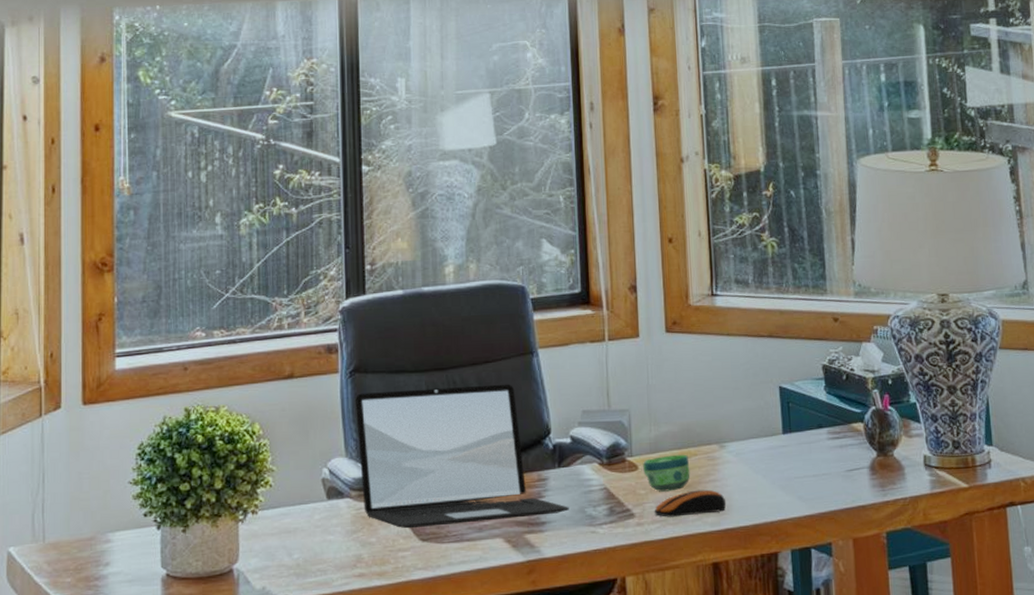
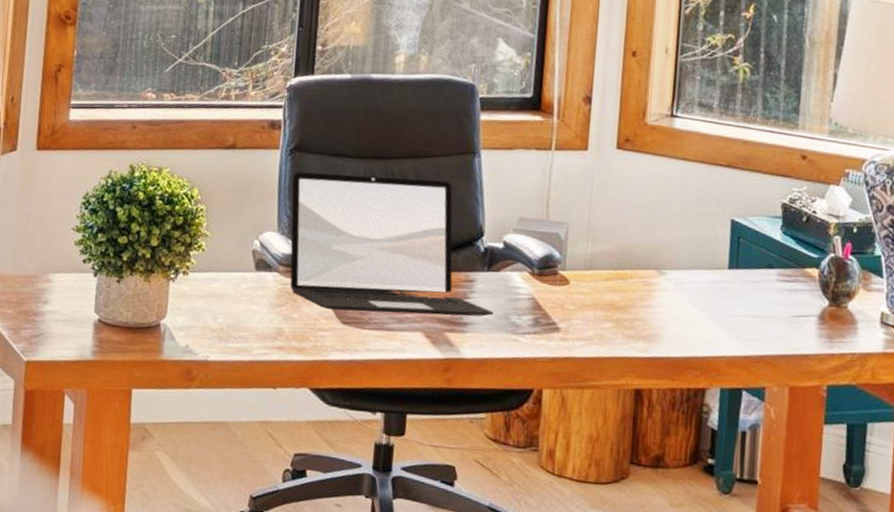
cup: present [642,454,690,492] -> none [574,274,624,311]
computer mouse: present [654,489,727,517] -> none [580,313,658,339]

